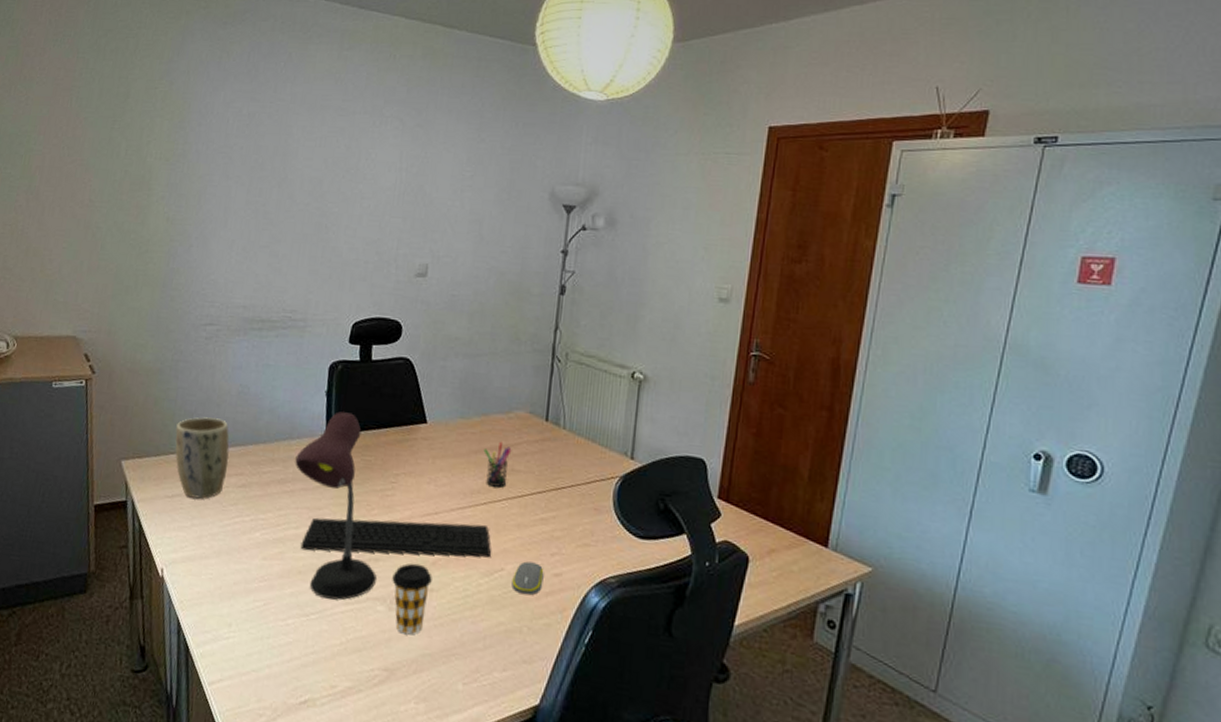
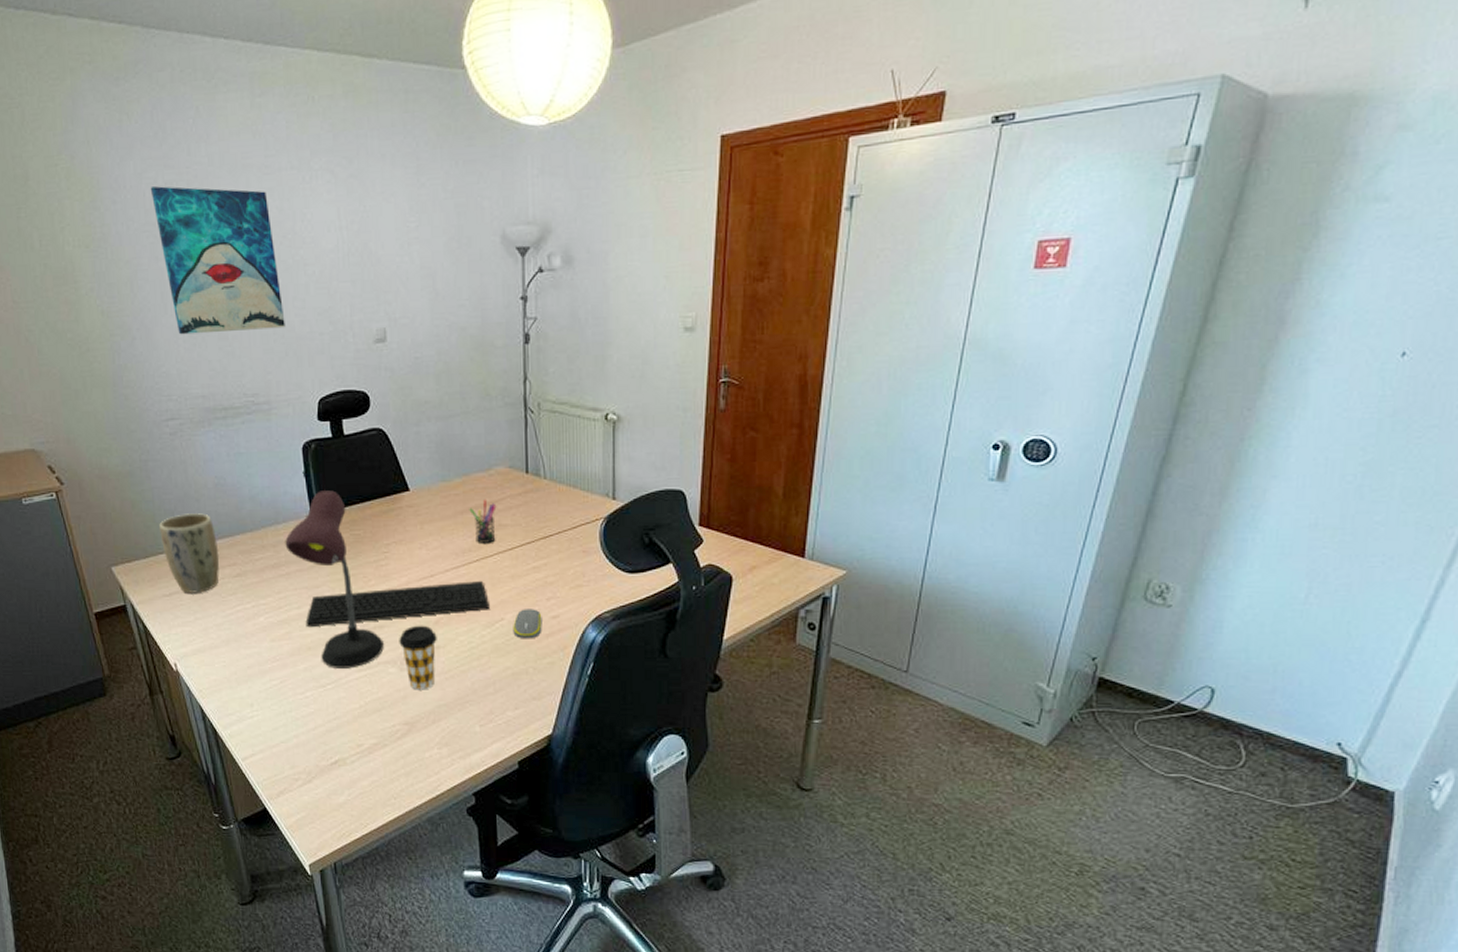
wall art: none [233,115,339,253] -> present [150,186,285,335]

